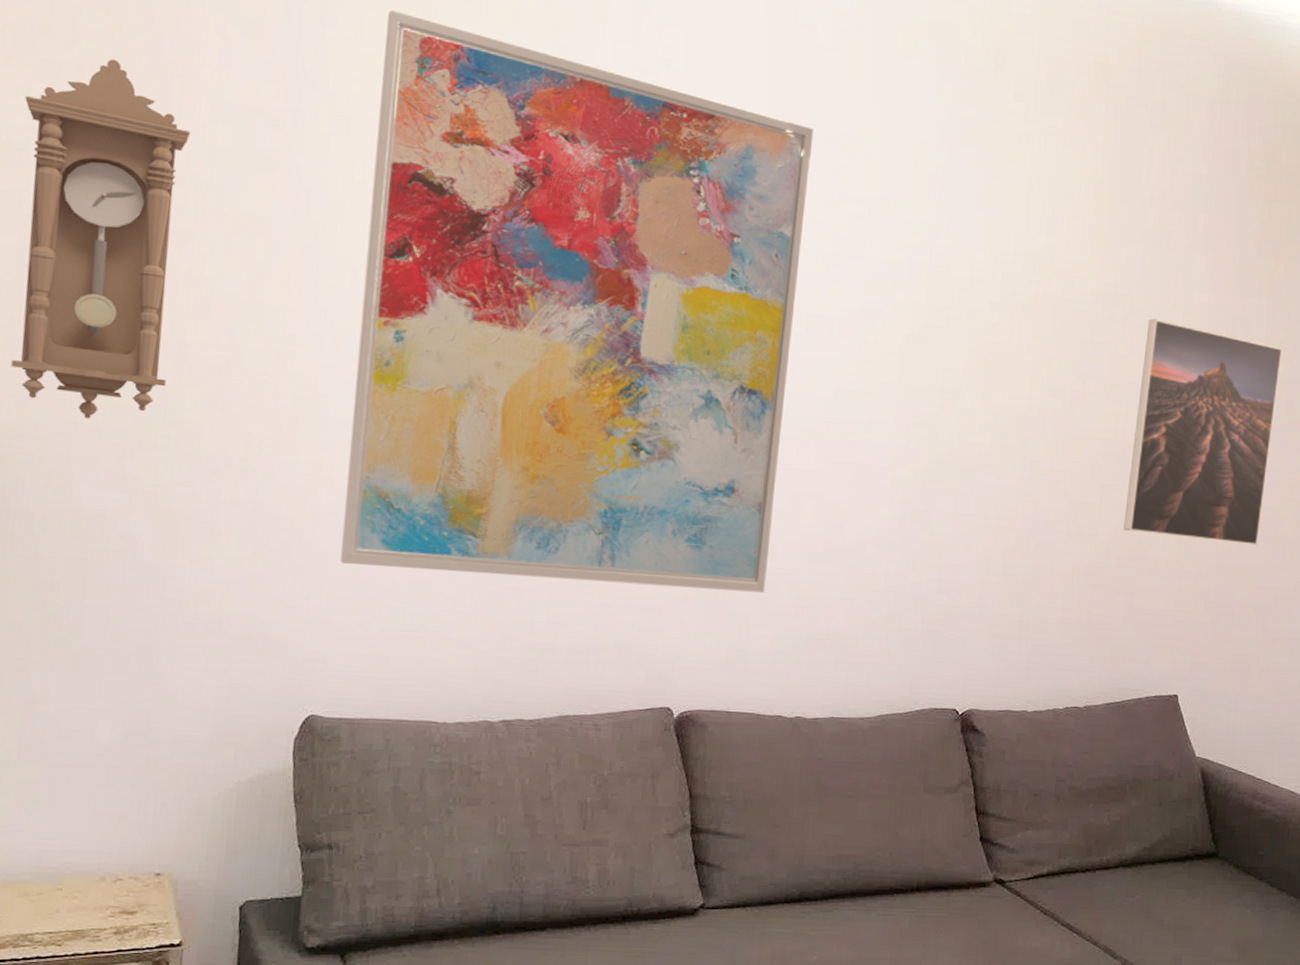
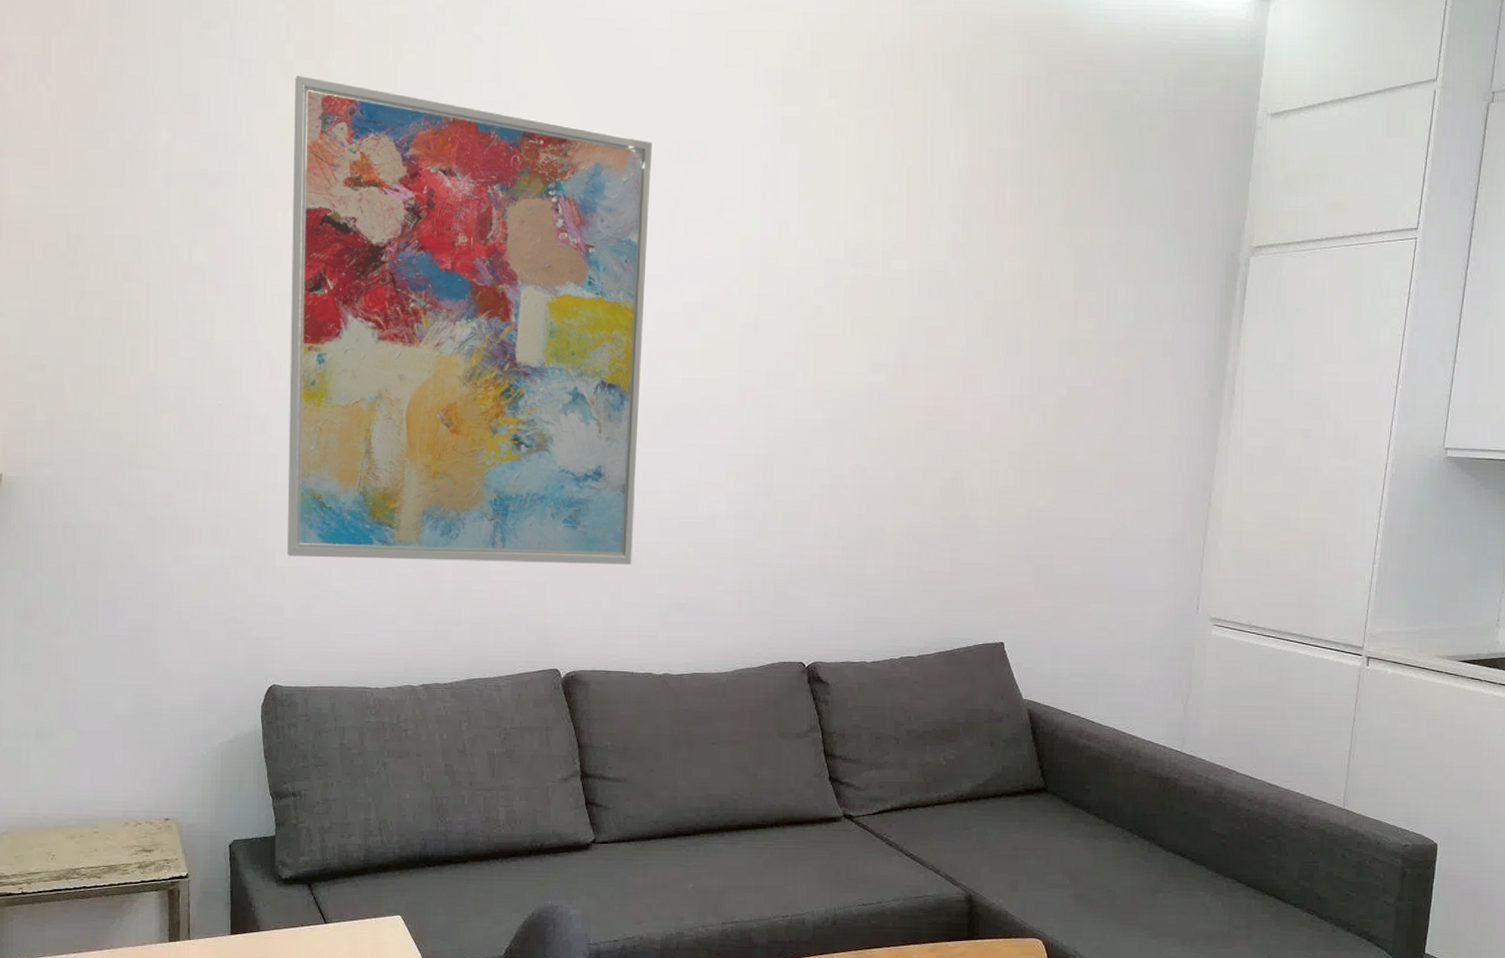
pendulum clock: present [11,58,190,419] -> none [26,142,149,446]
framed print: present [1123,318,1283,546] -> none [947,291,1091,499]

